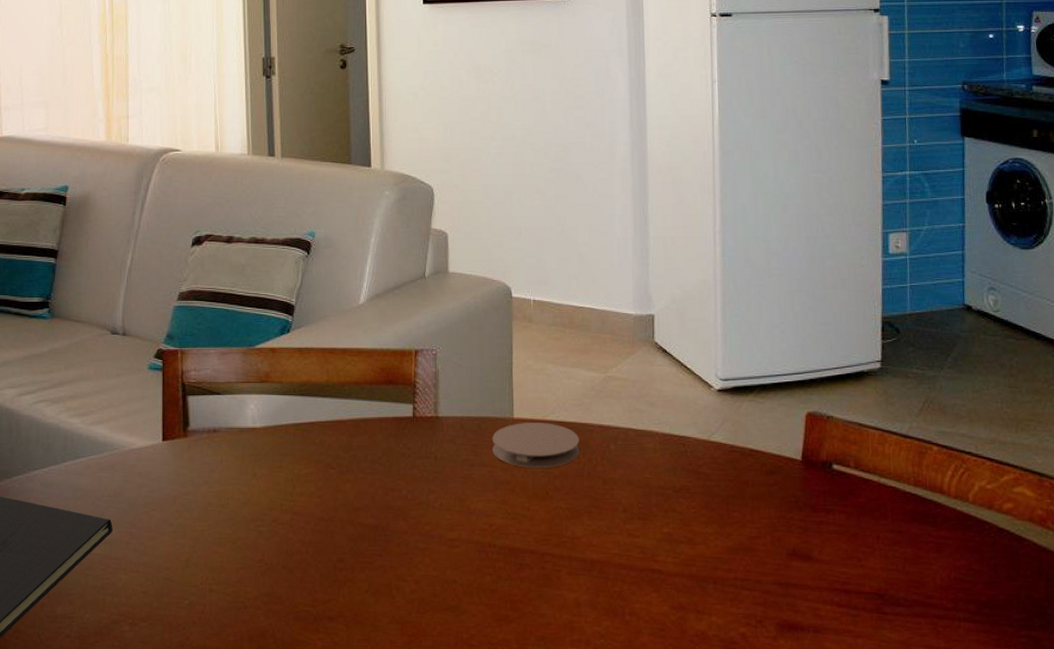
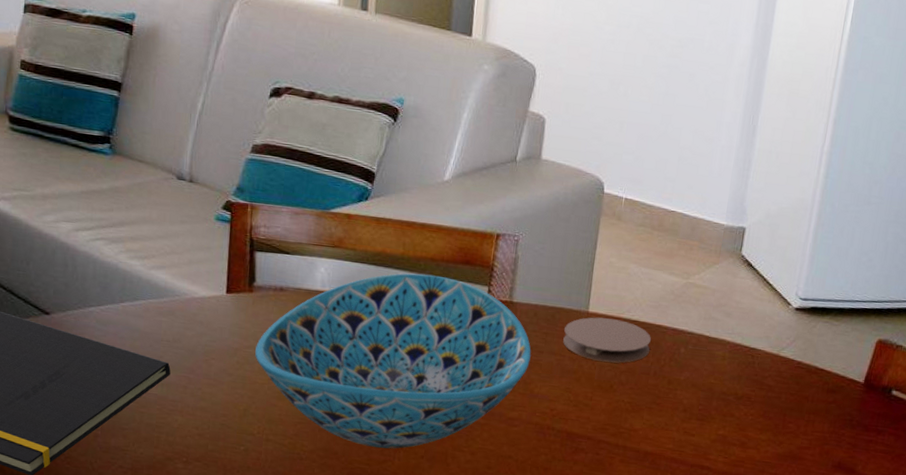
bowl: none [193,399,463,587] -> present [255,273,531,449]

